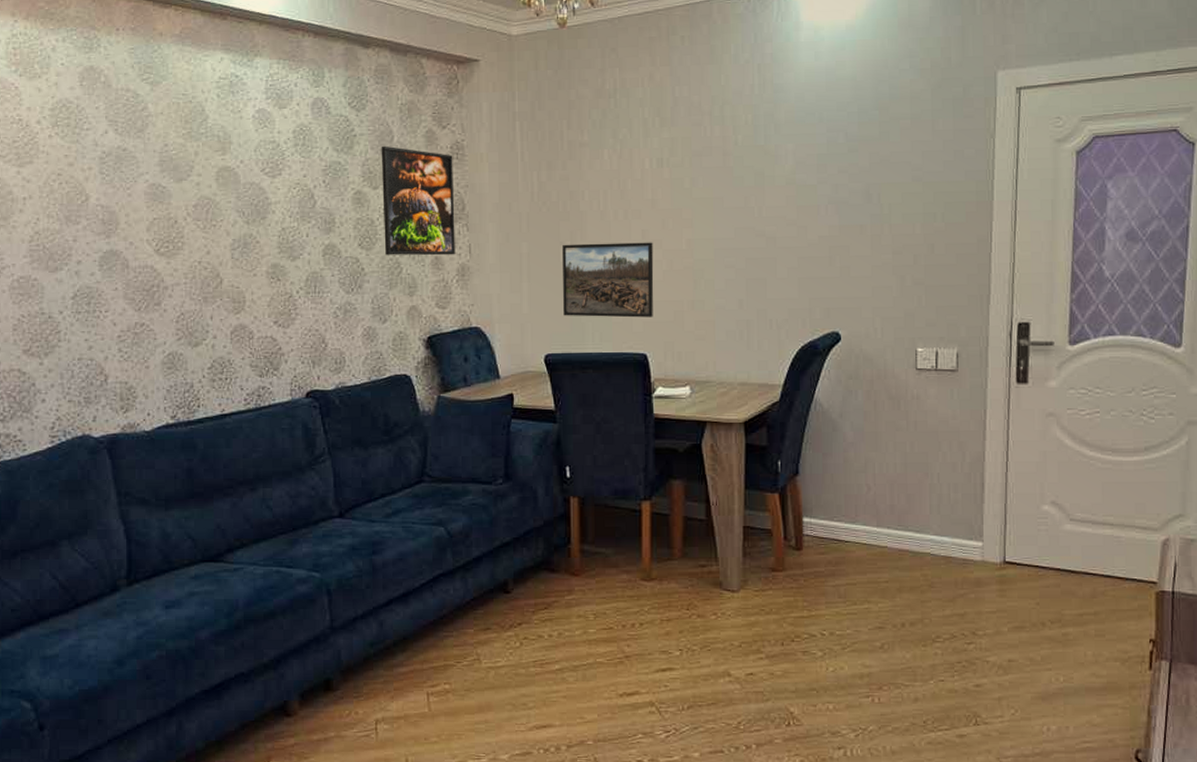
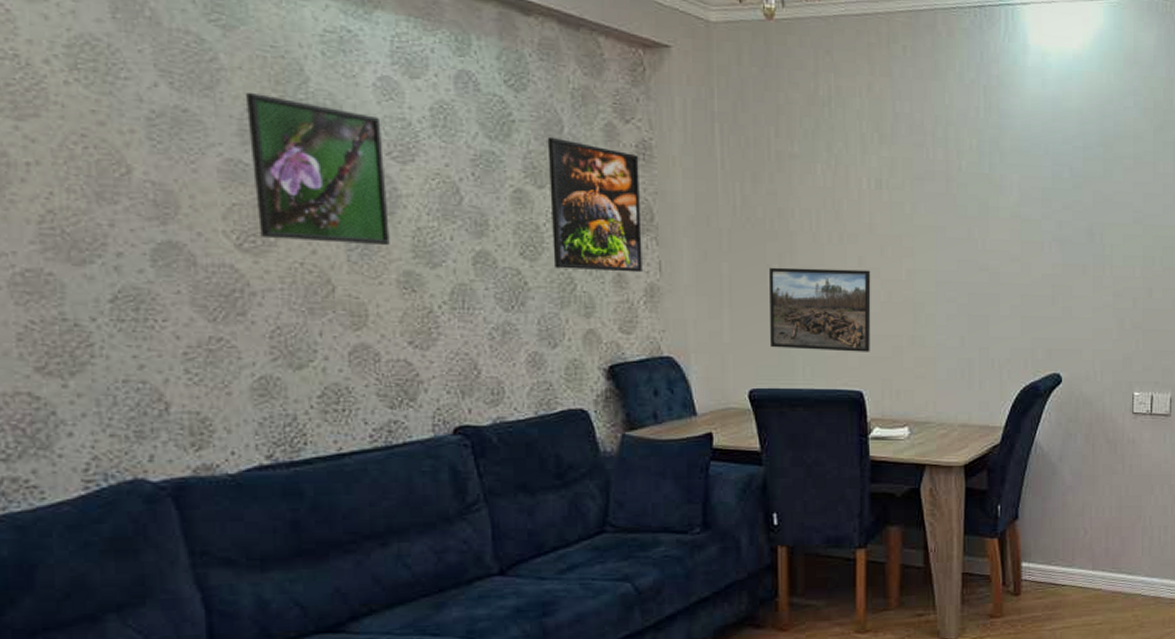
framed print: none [165,132,262,245] -> present [246,93,390,246]

